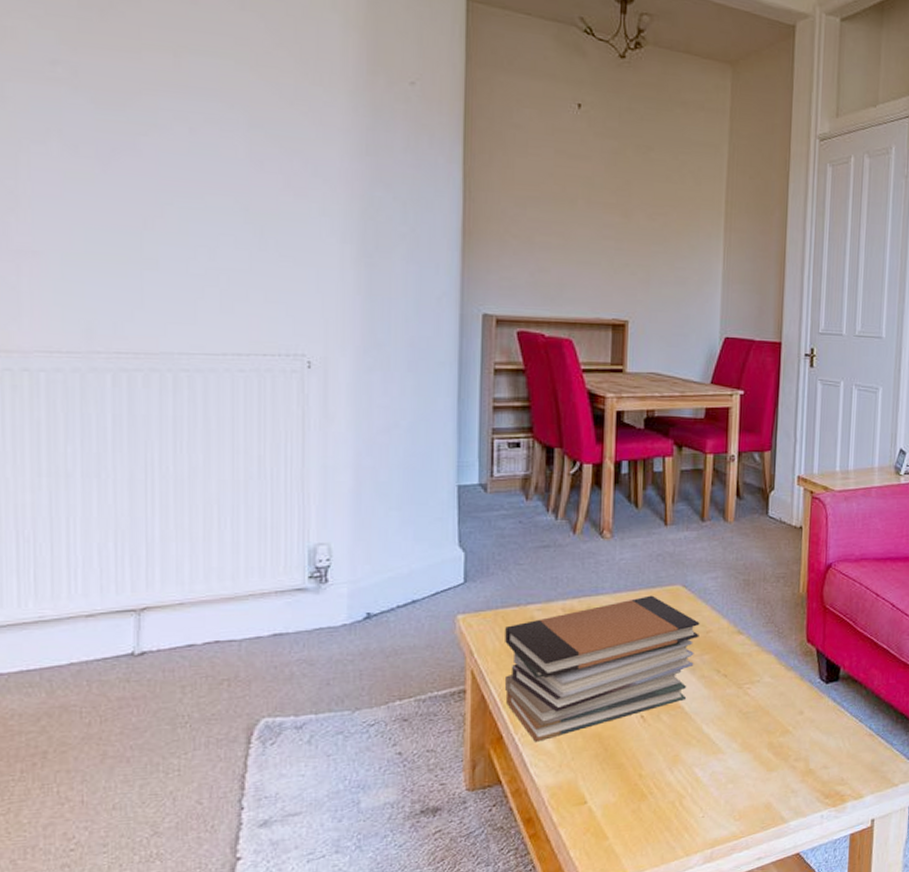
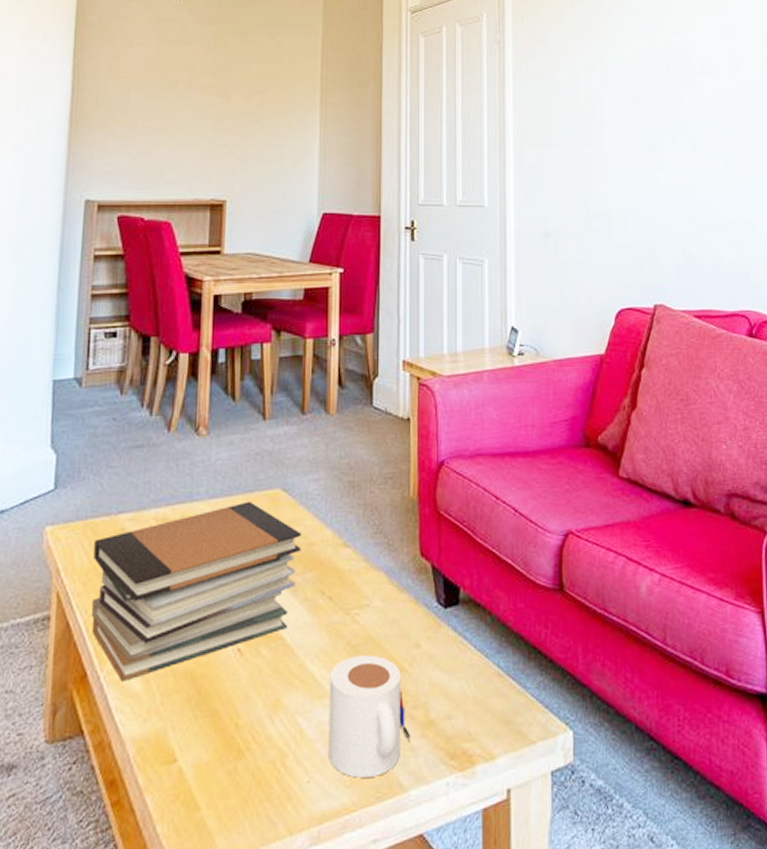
mug: none [720,720,793,813] -> present [328,655,411,778]

